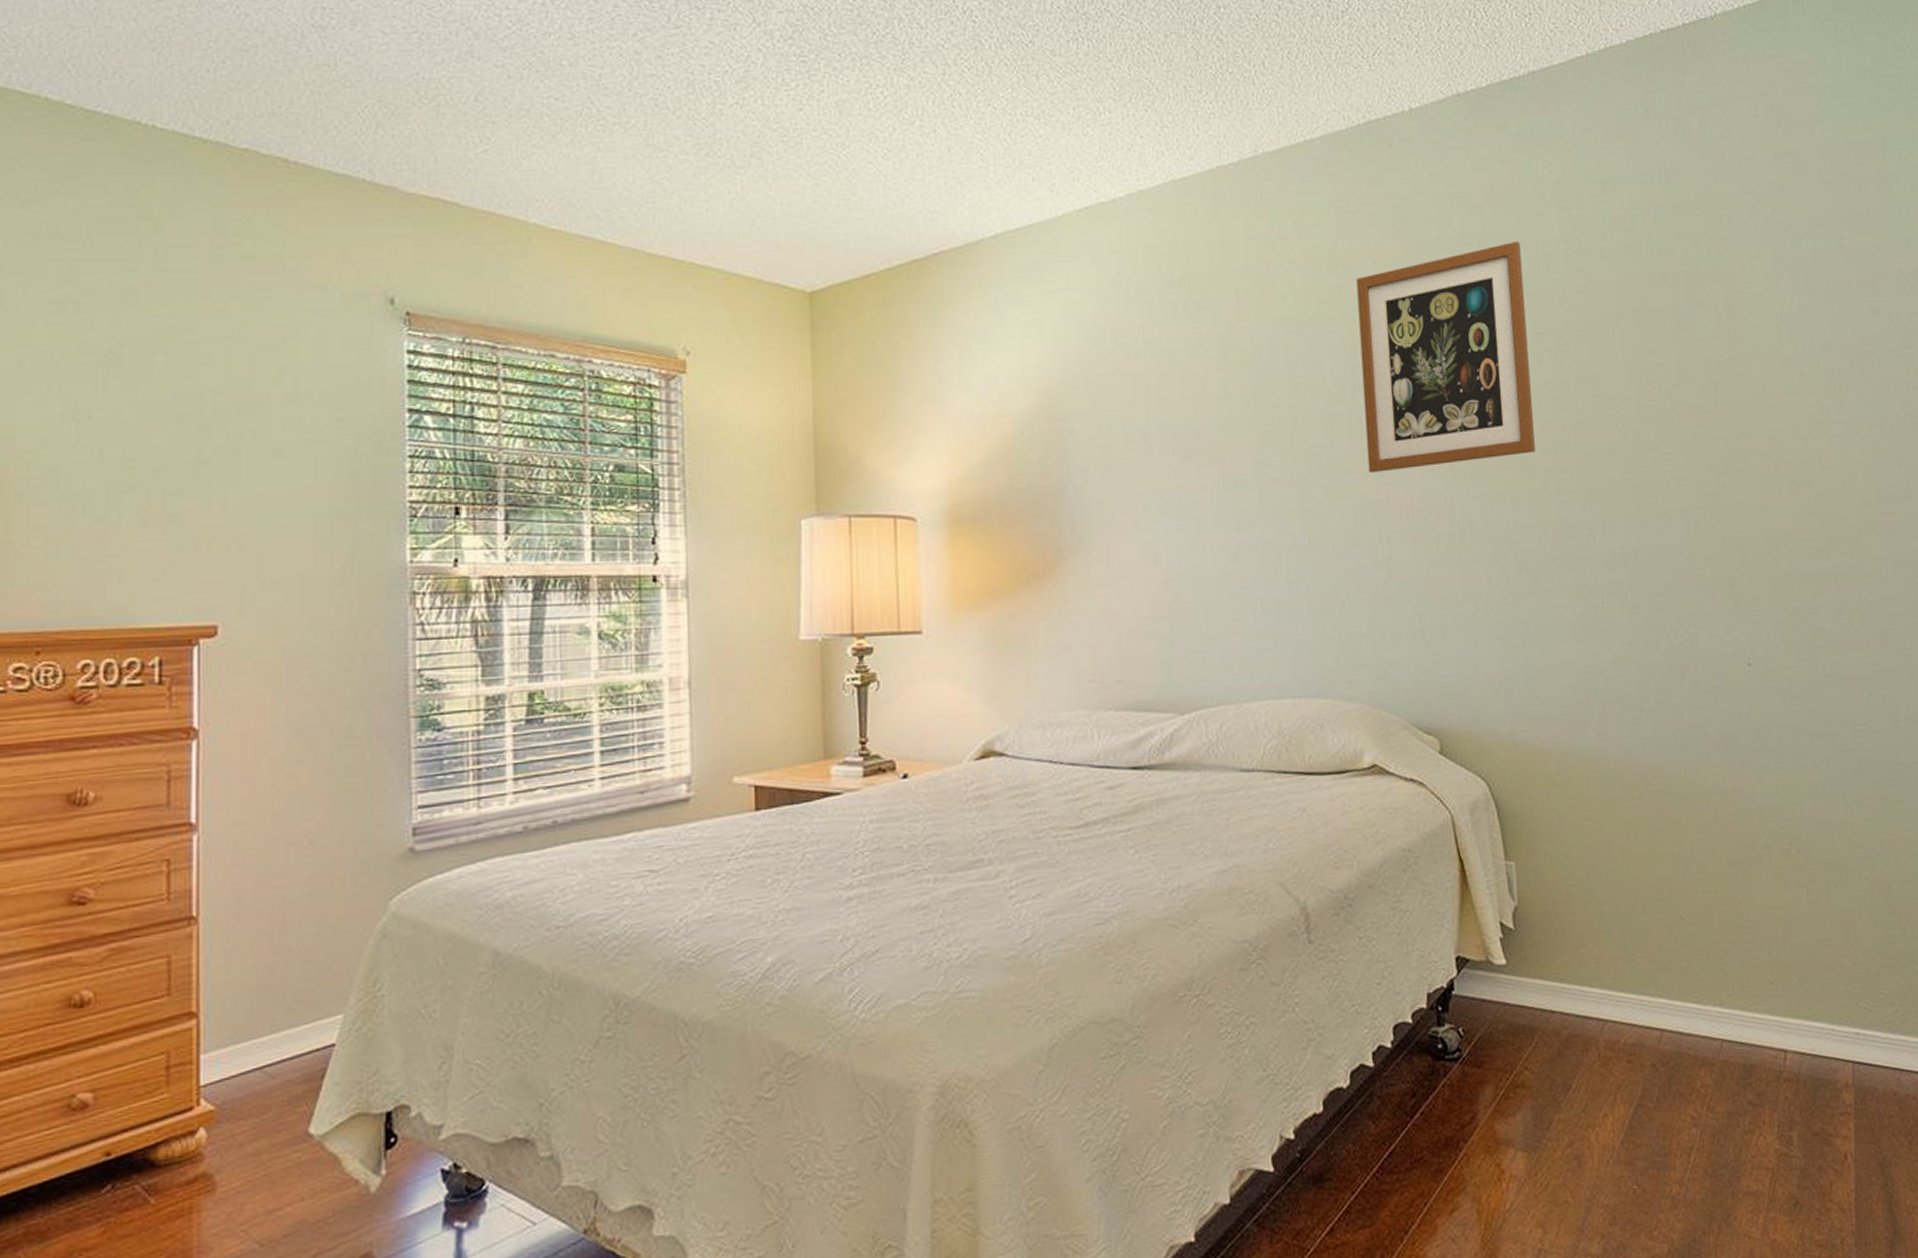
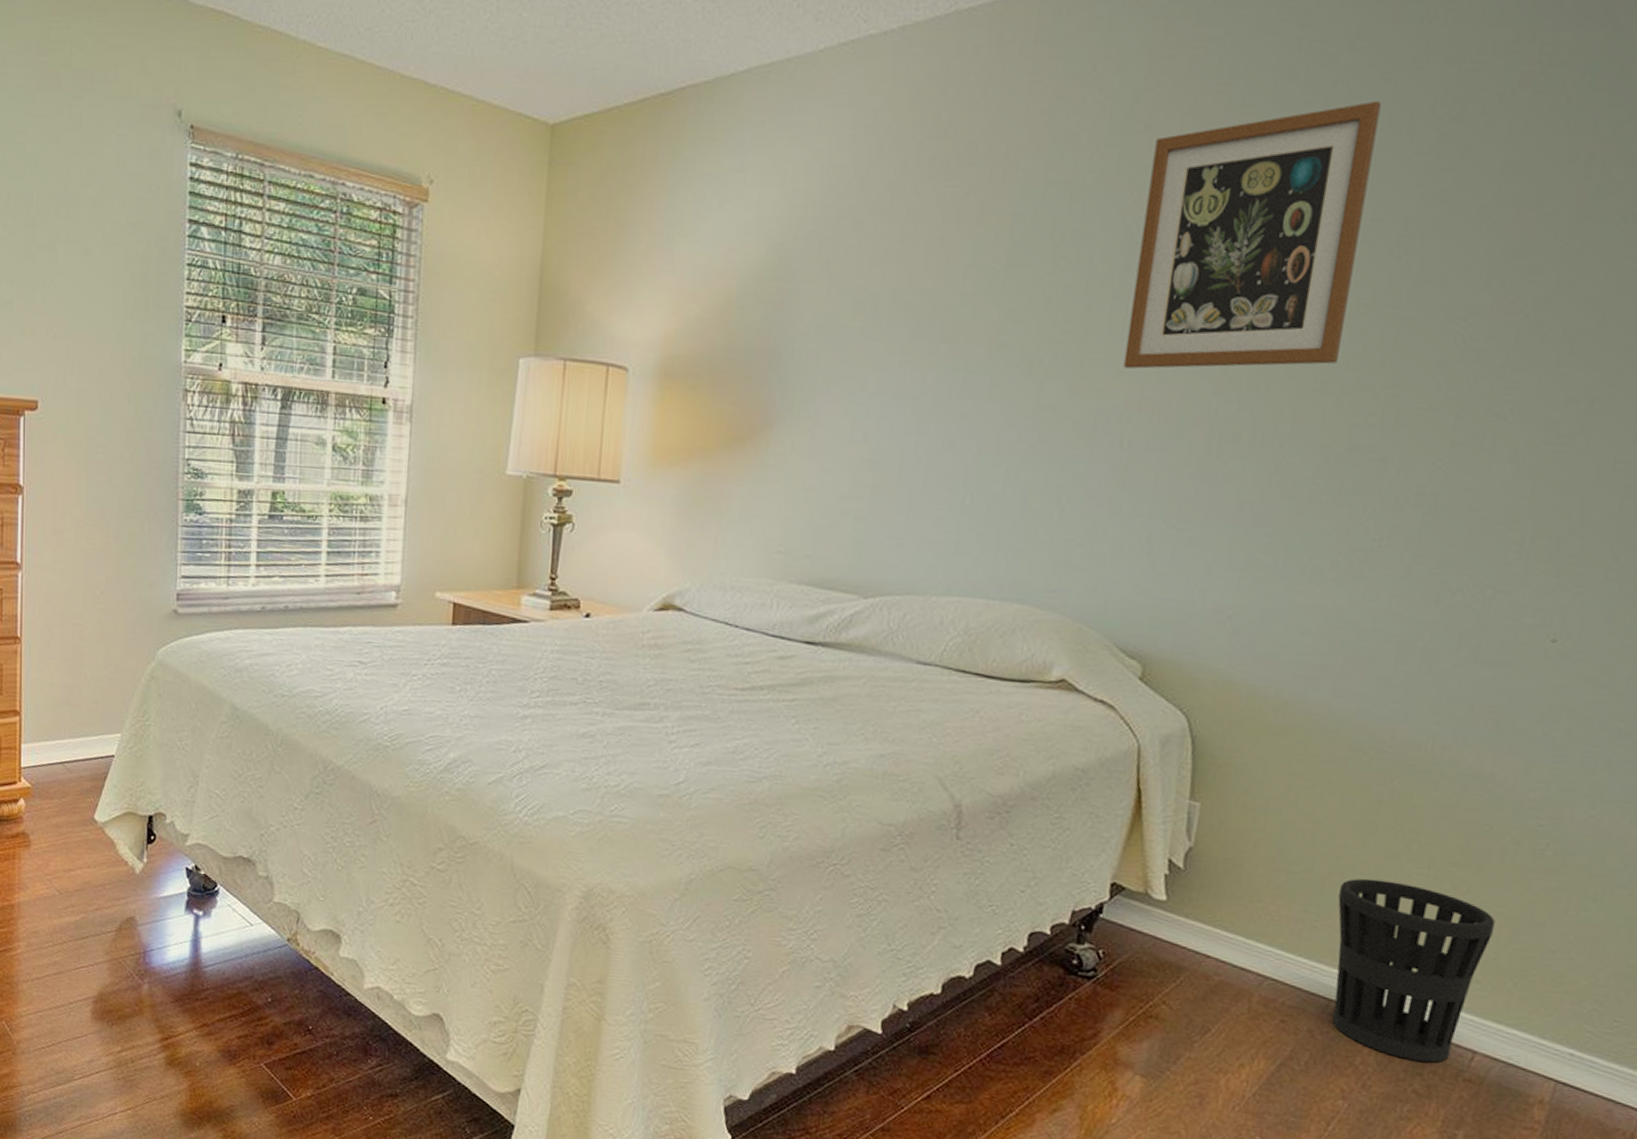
wastebasket: none [1645,903,1771,1073] -> present [1331,878,1495,1063]

